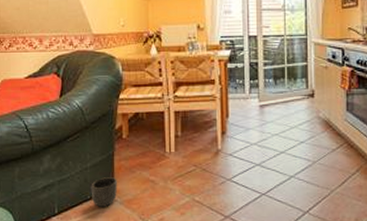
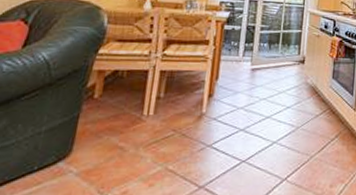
planter: present [91,177,117,208] -> none [39,143,77,181]

